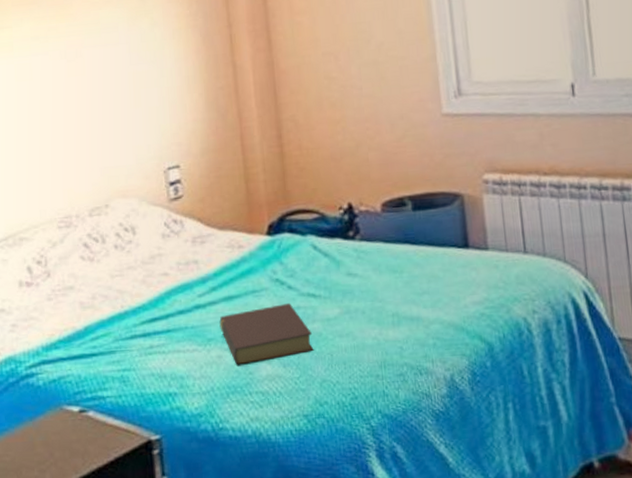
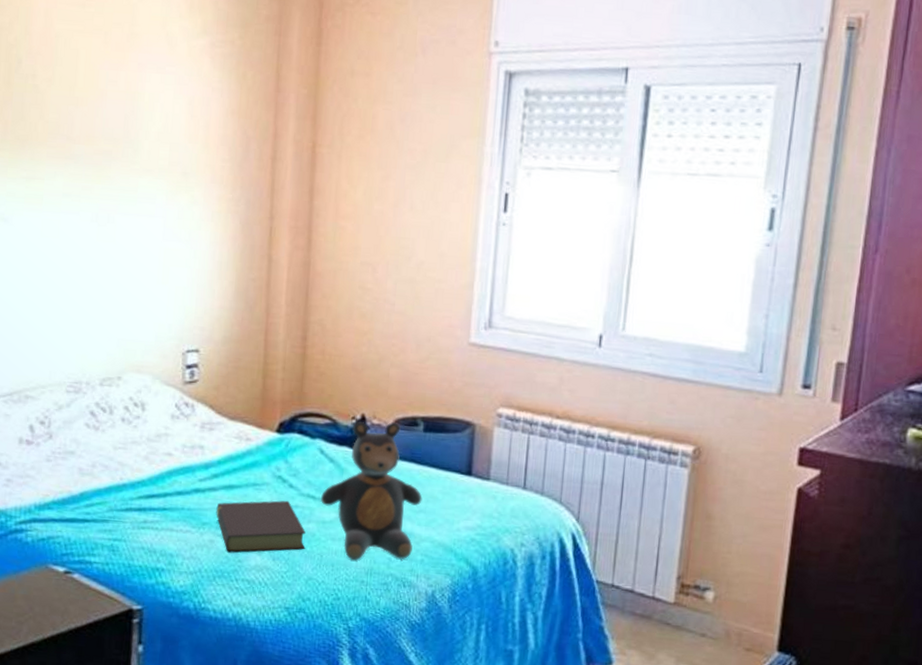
teddy bear: none [321,206,424,354] -> present [320,422,423,560]

